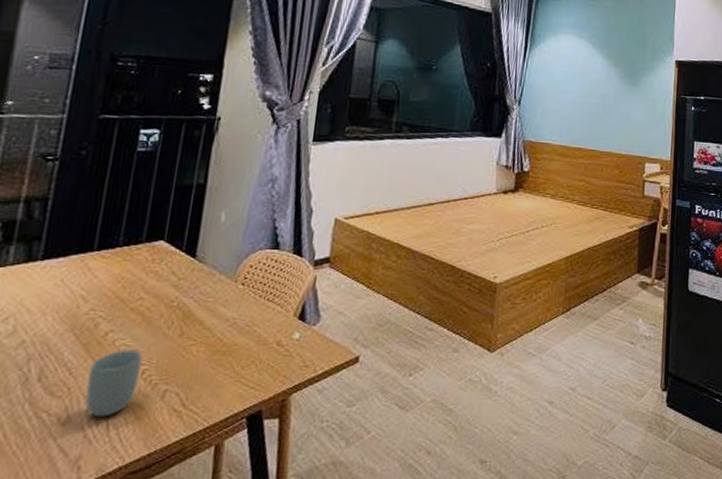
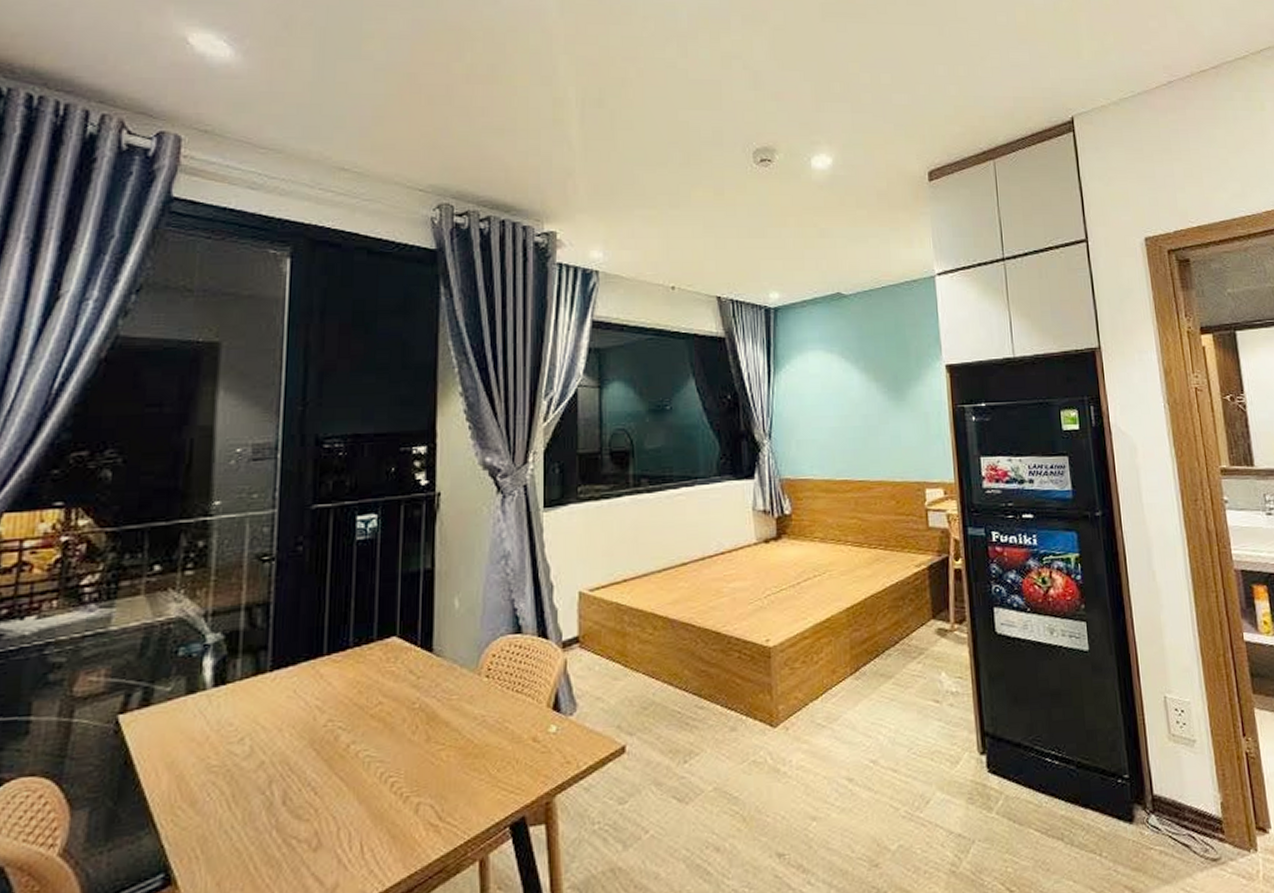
cup: present [85,349,142,417] -> none [335,760,390,839]

